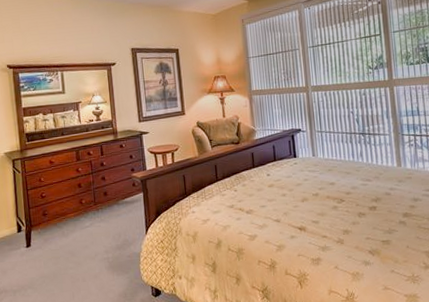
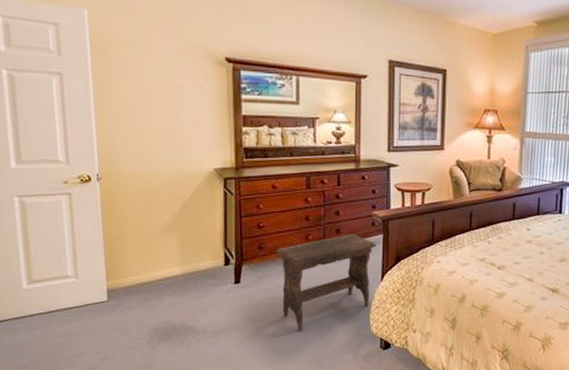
footstool: none [56,194,139,285] -> present [275,233,376,332]

